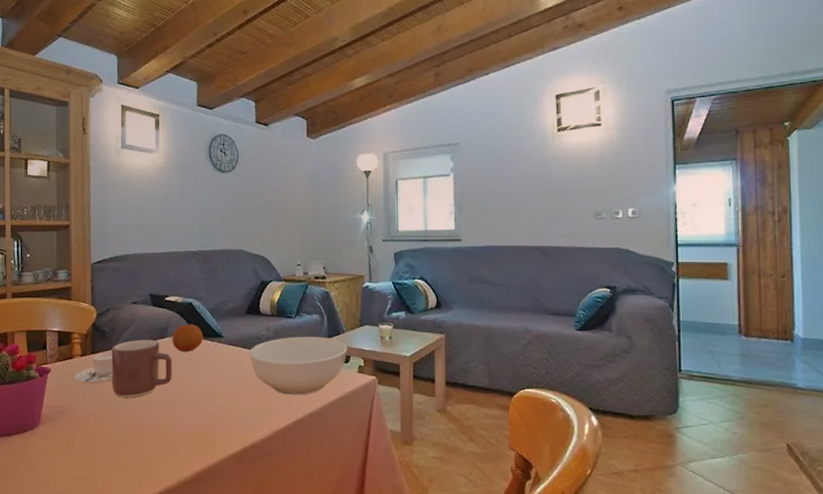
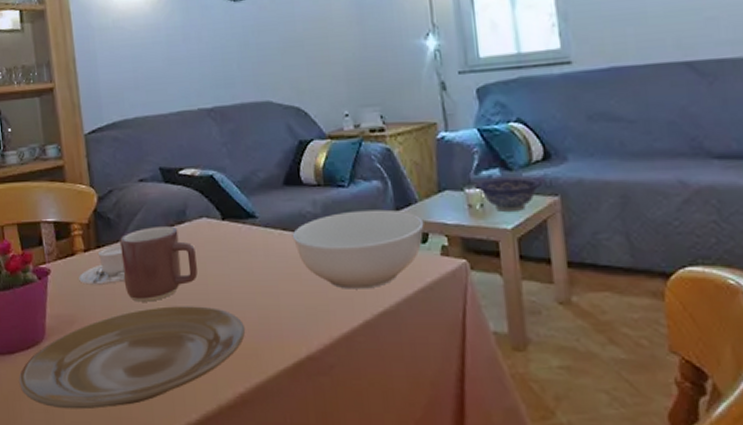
plate: none [13,402,206,483] -> present [19,306,246,410]
fruit: present [172,324,204,352] -> none [192,203,233,239]
decorative bowl: none [386,317,433,343] -> present [474,175,541,212]

